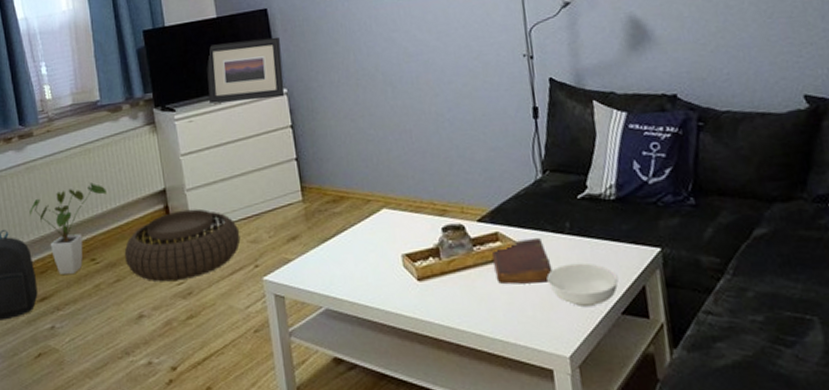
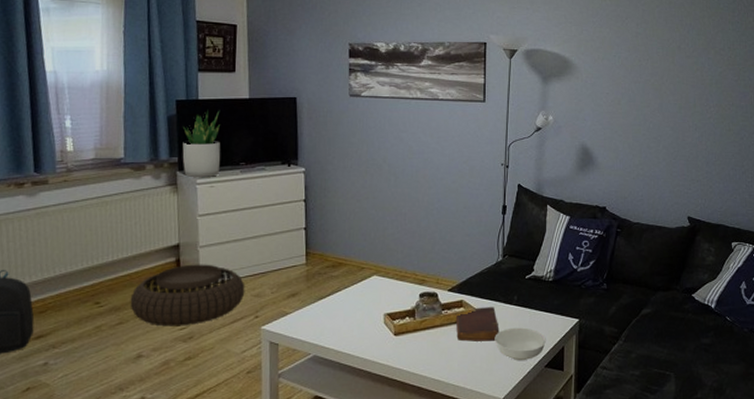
house plant: present [30,182,107,275] -> none [35,232,120,316]
planter: none [152,35,196,114] -> present [182,110,221,178]
picture frame: present [205,36,285,104] -> none [232,122,304,175]

